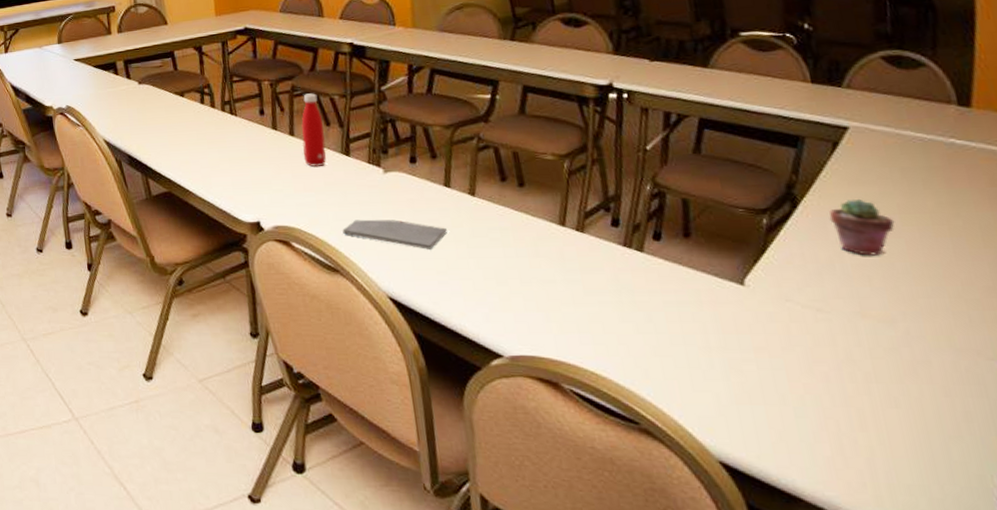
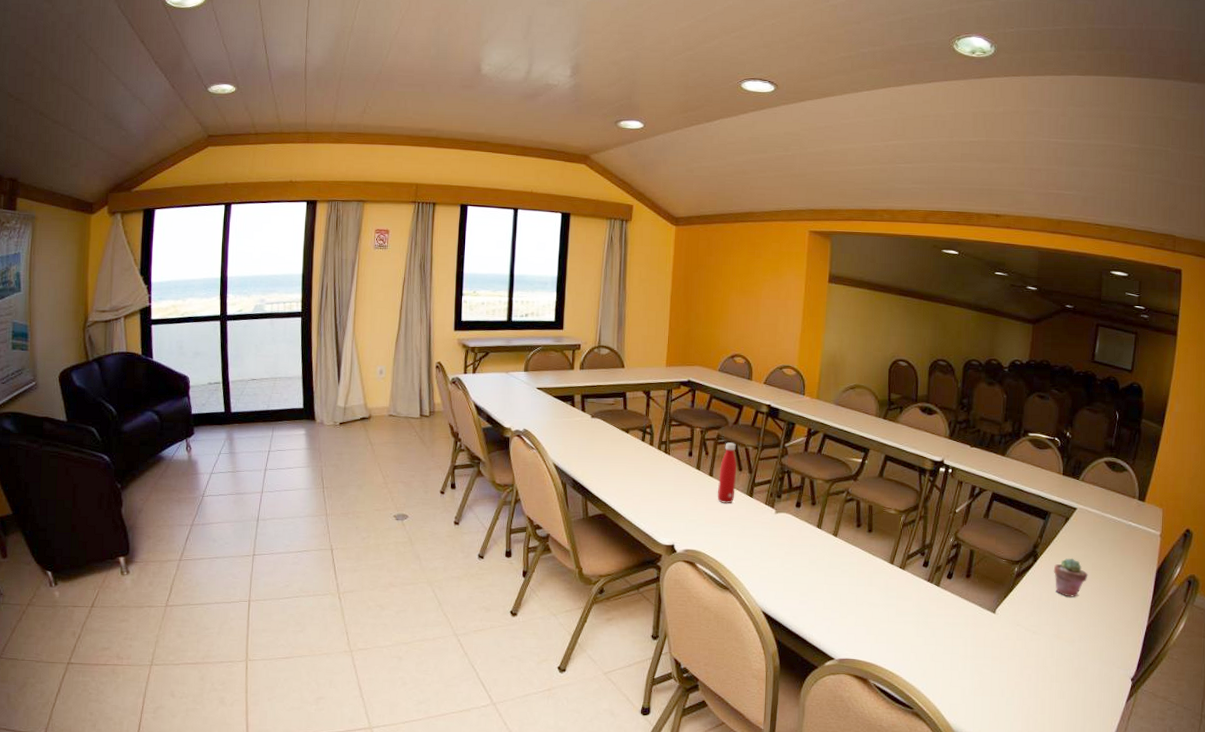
notepad: present [342,219,447,250] -> none [737,549,813,576]

